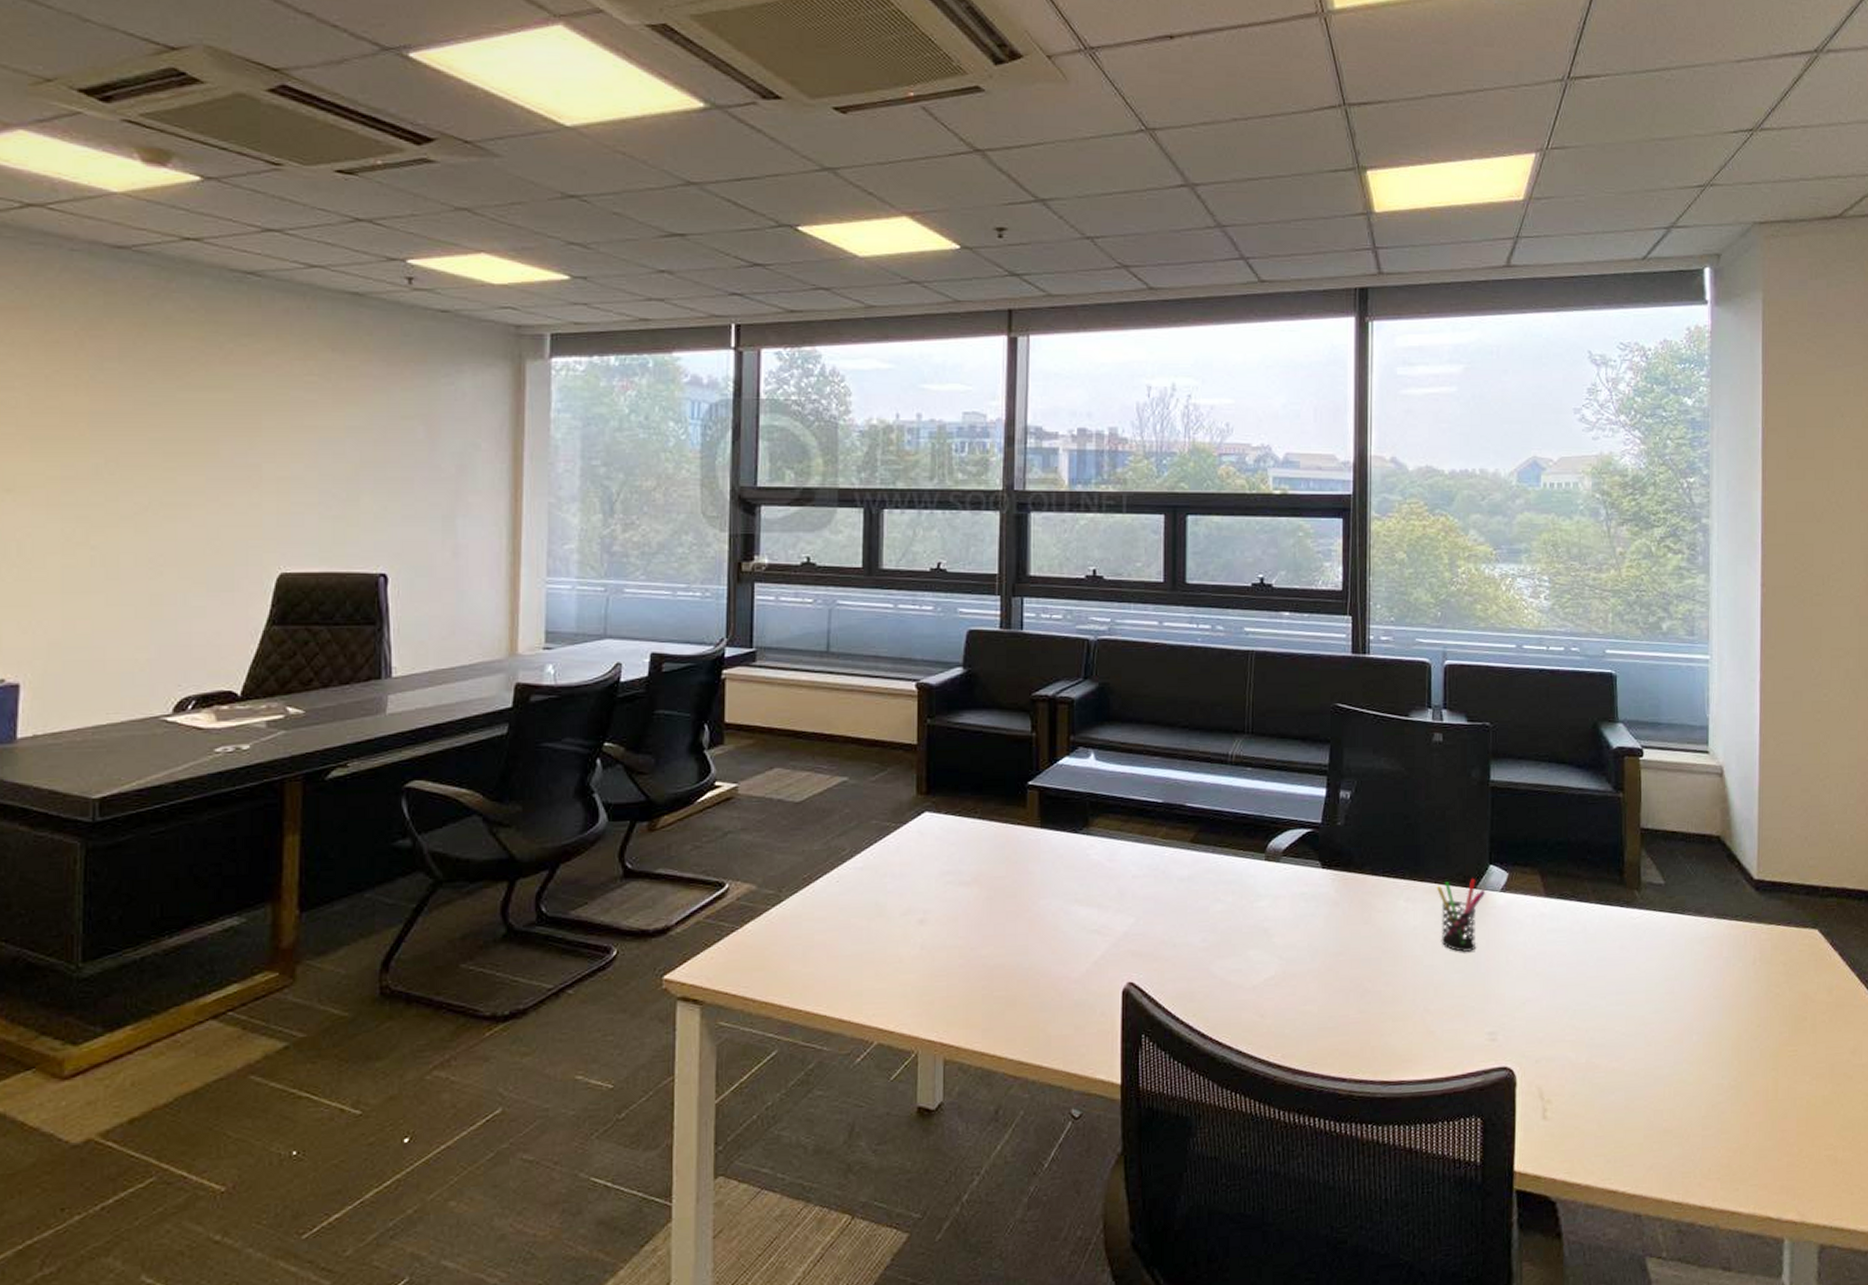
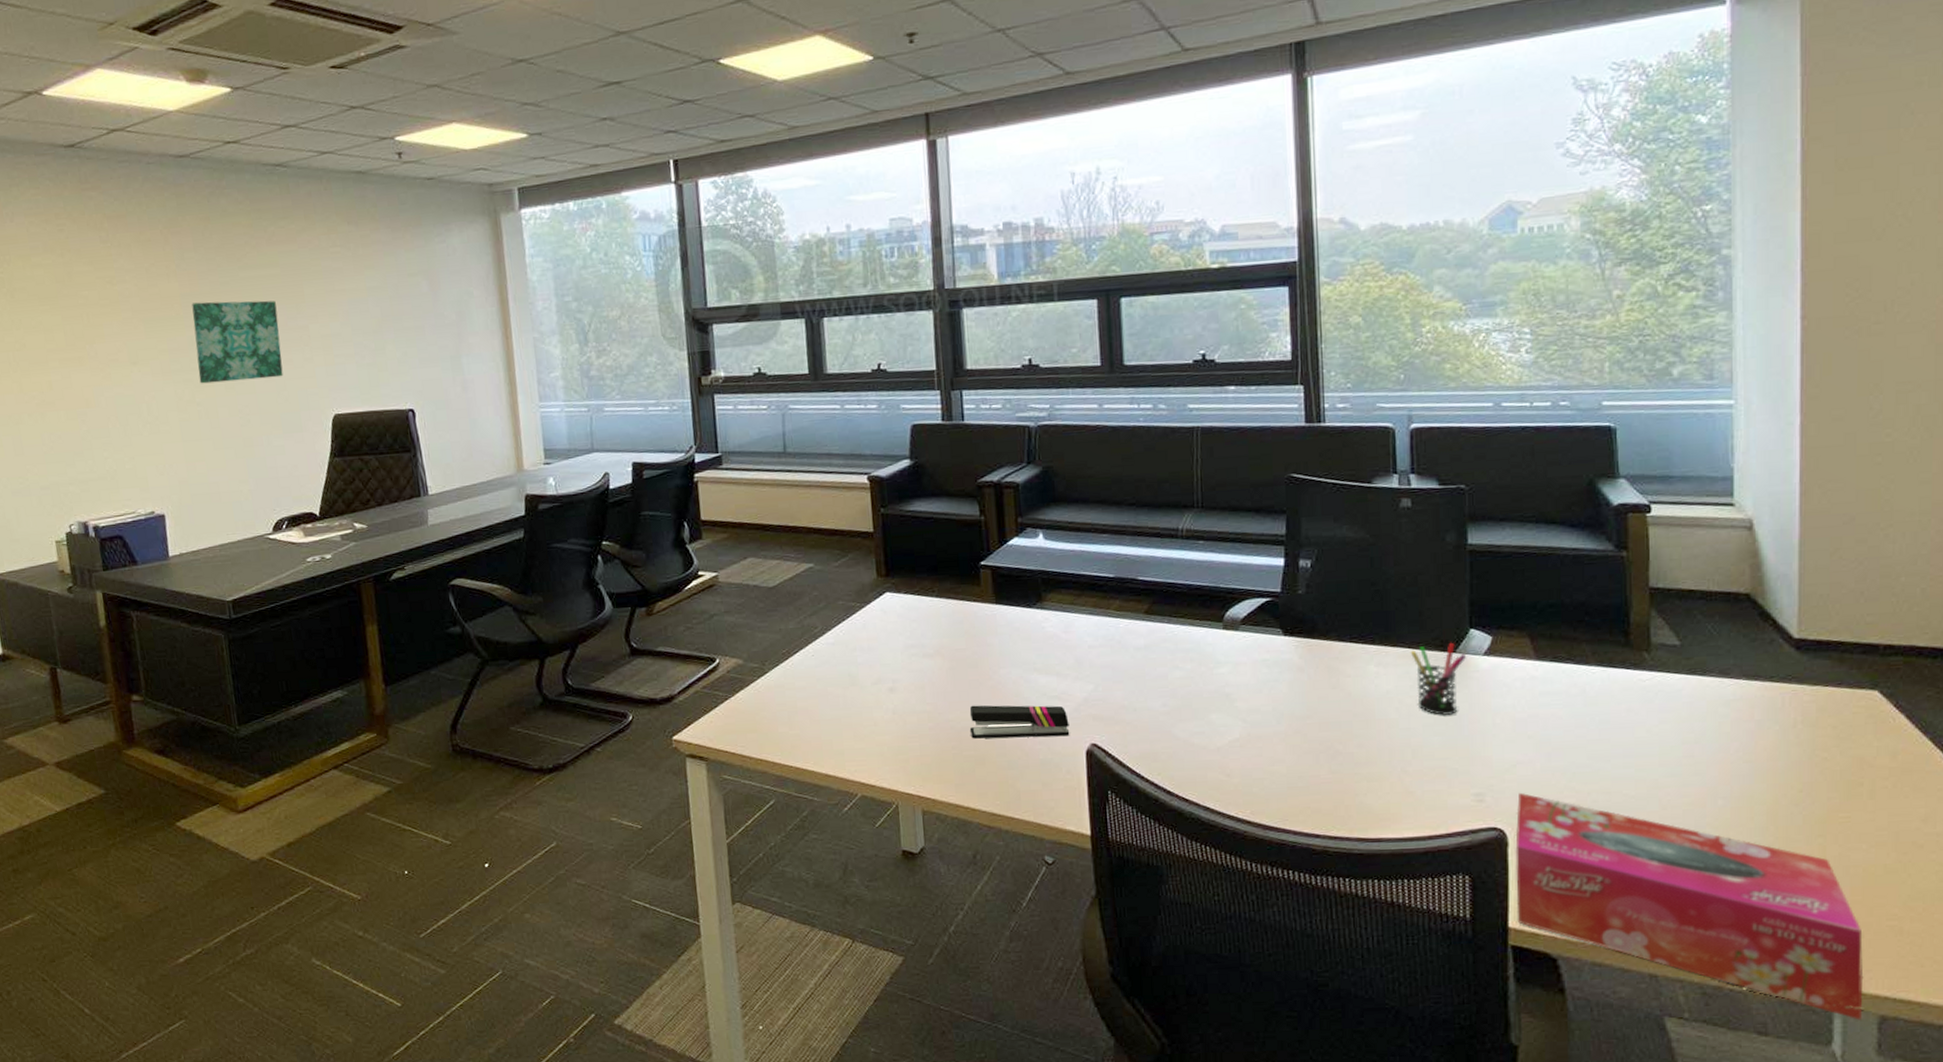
wall art: none [99,423,221,523] -> present [191,300,283,384]
stapler: none [1002,939,1107,977] -> present [969,705,1070,739]
tissue box: none [1522,1030,1807,1251] -> present [1515,792,1864,1020]

